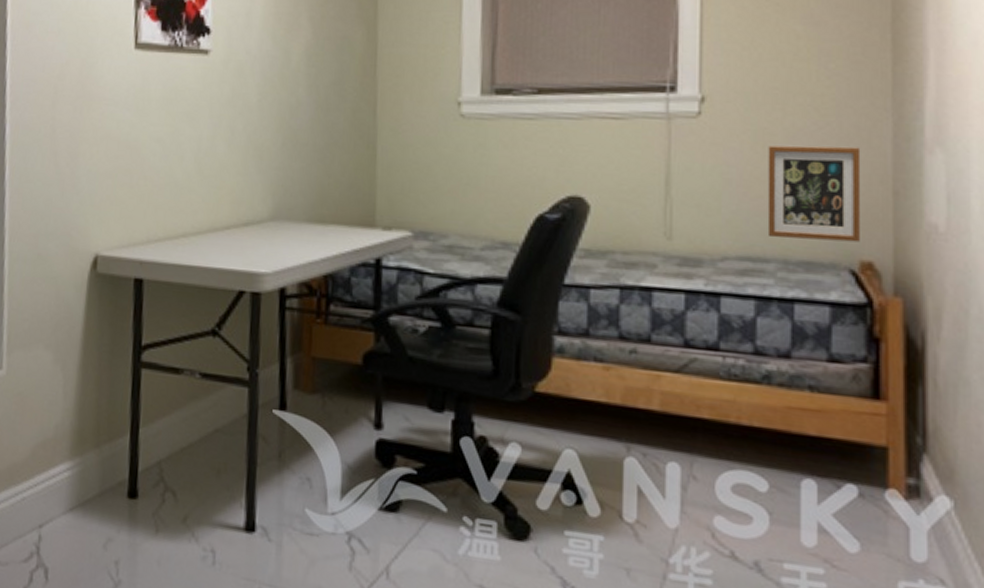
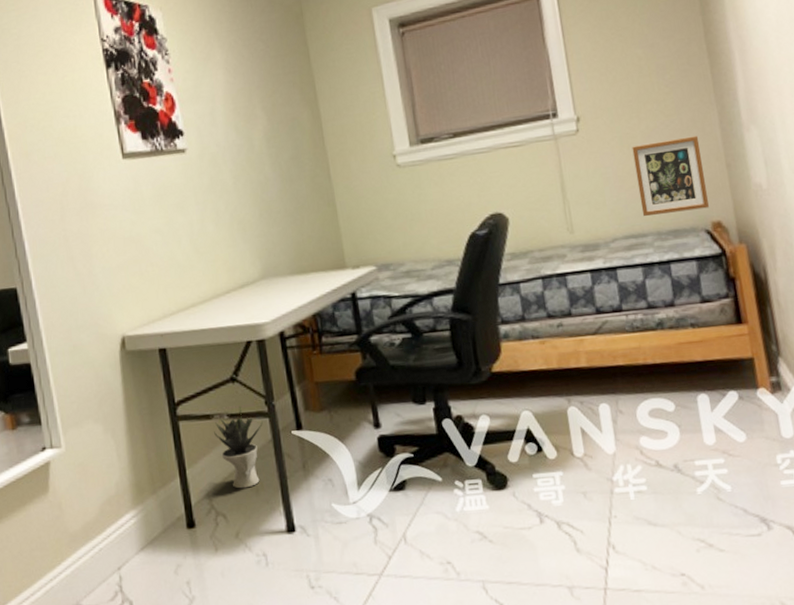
potted plant: none [180,365,240,466] -> present [214,405,263,489]

